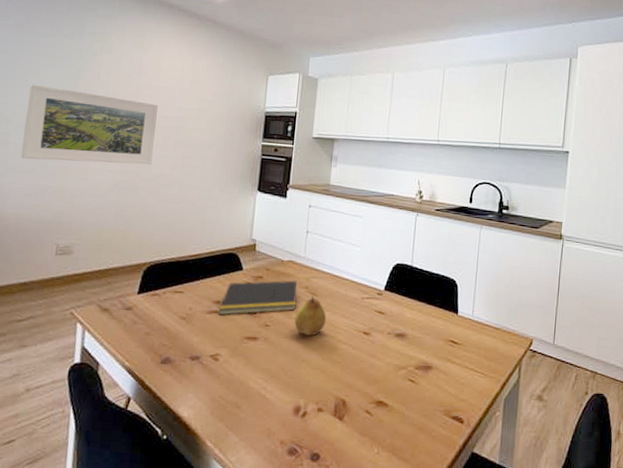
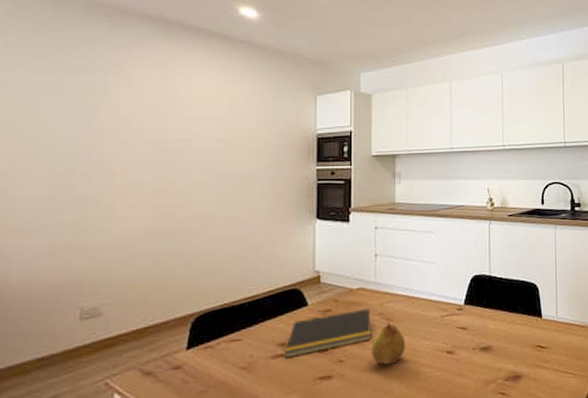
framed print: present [20,84,159,165] -> none [25,128,193,215]

